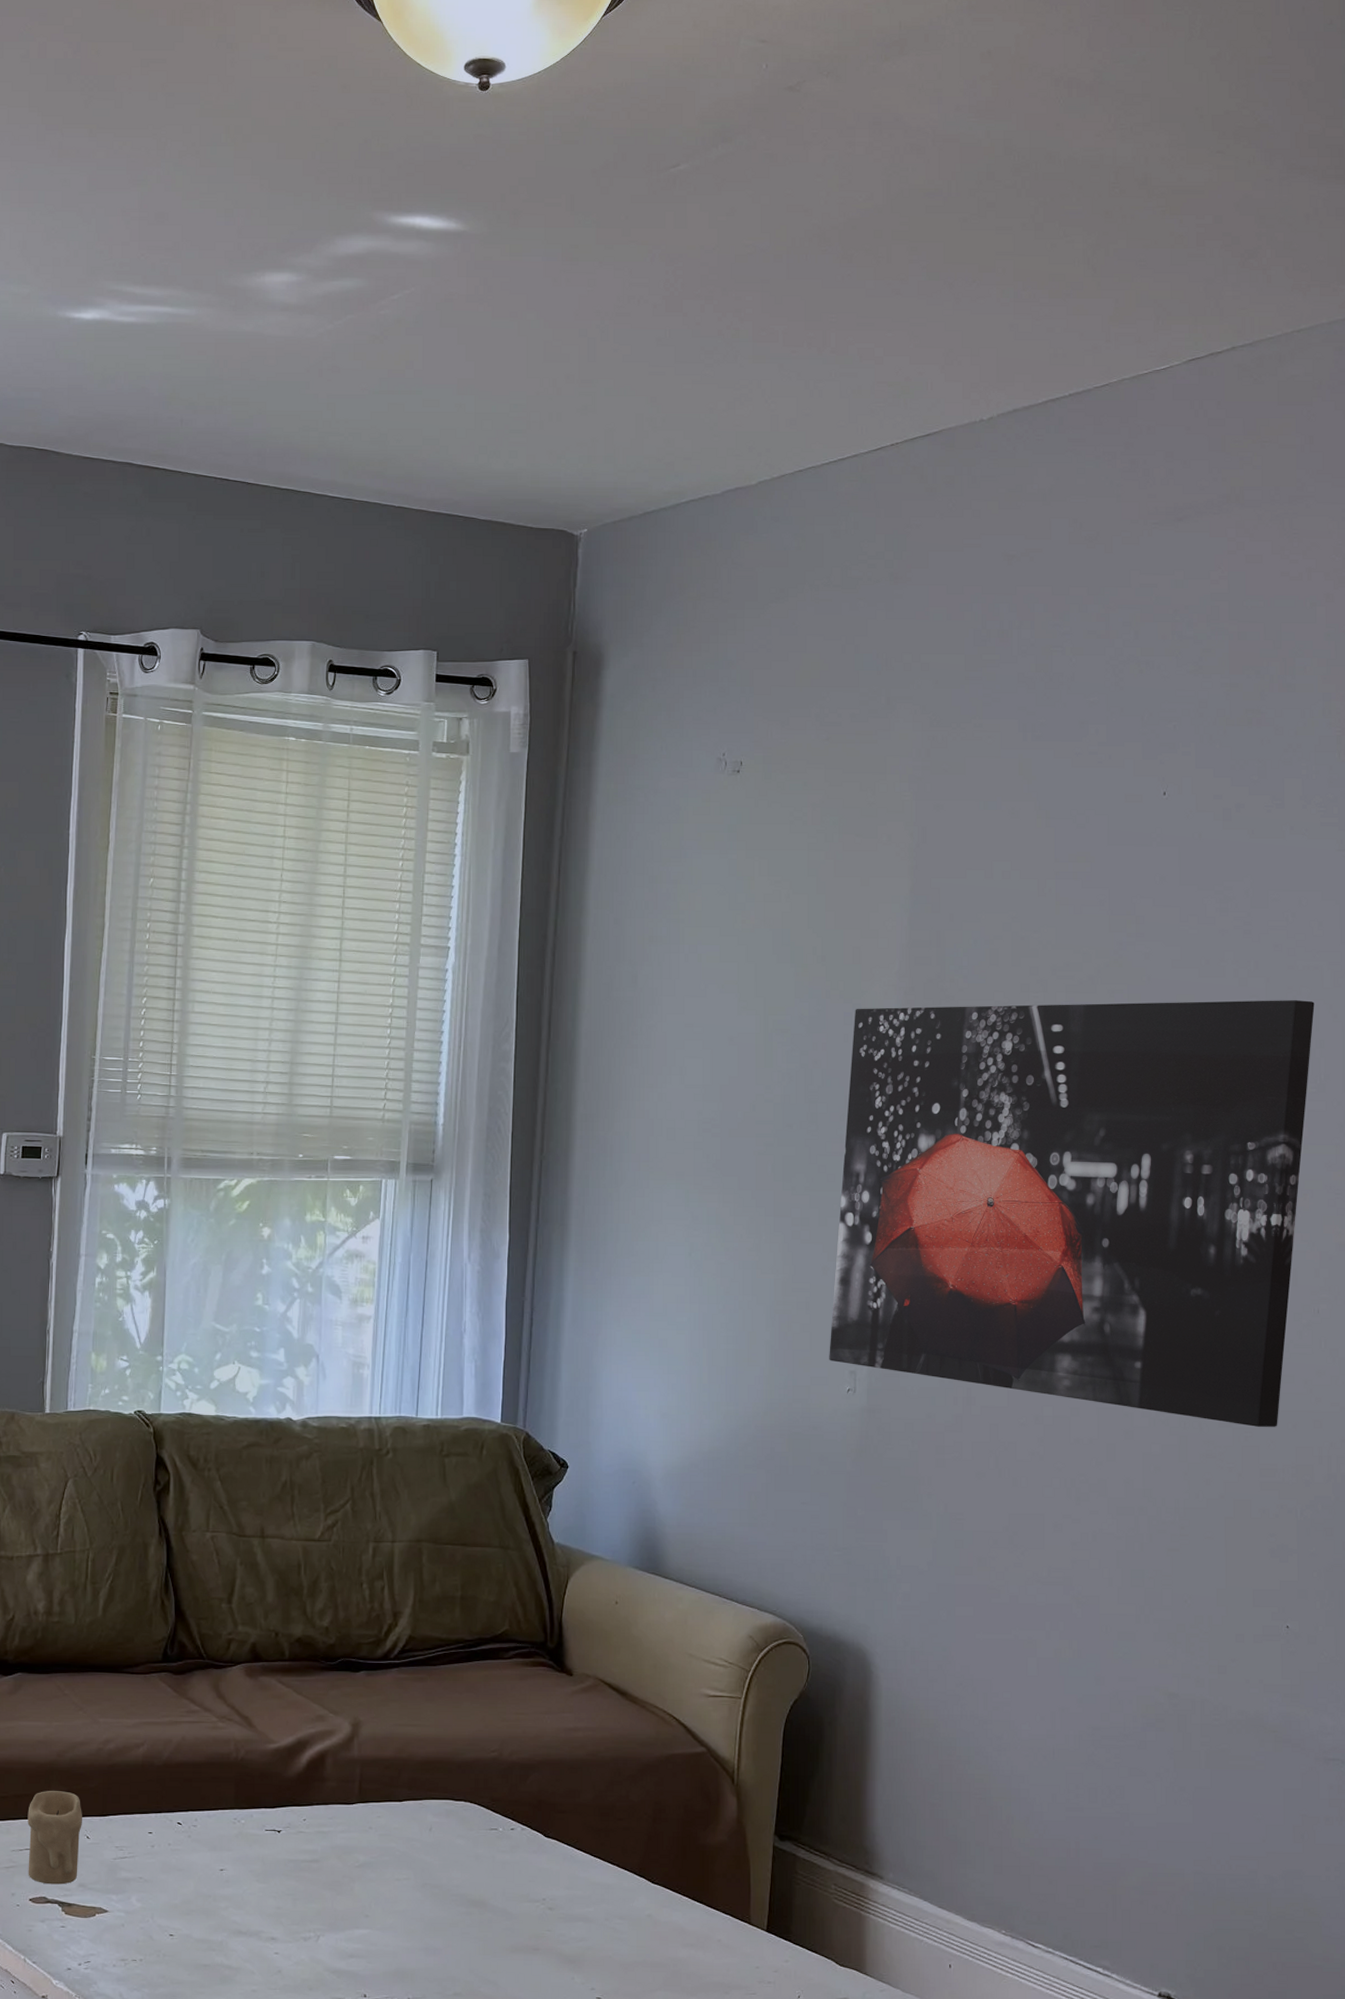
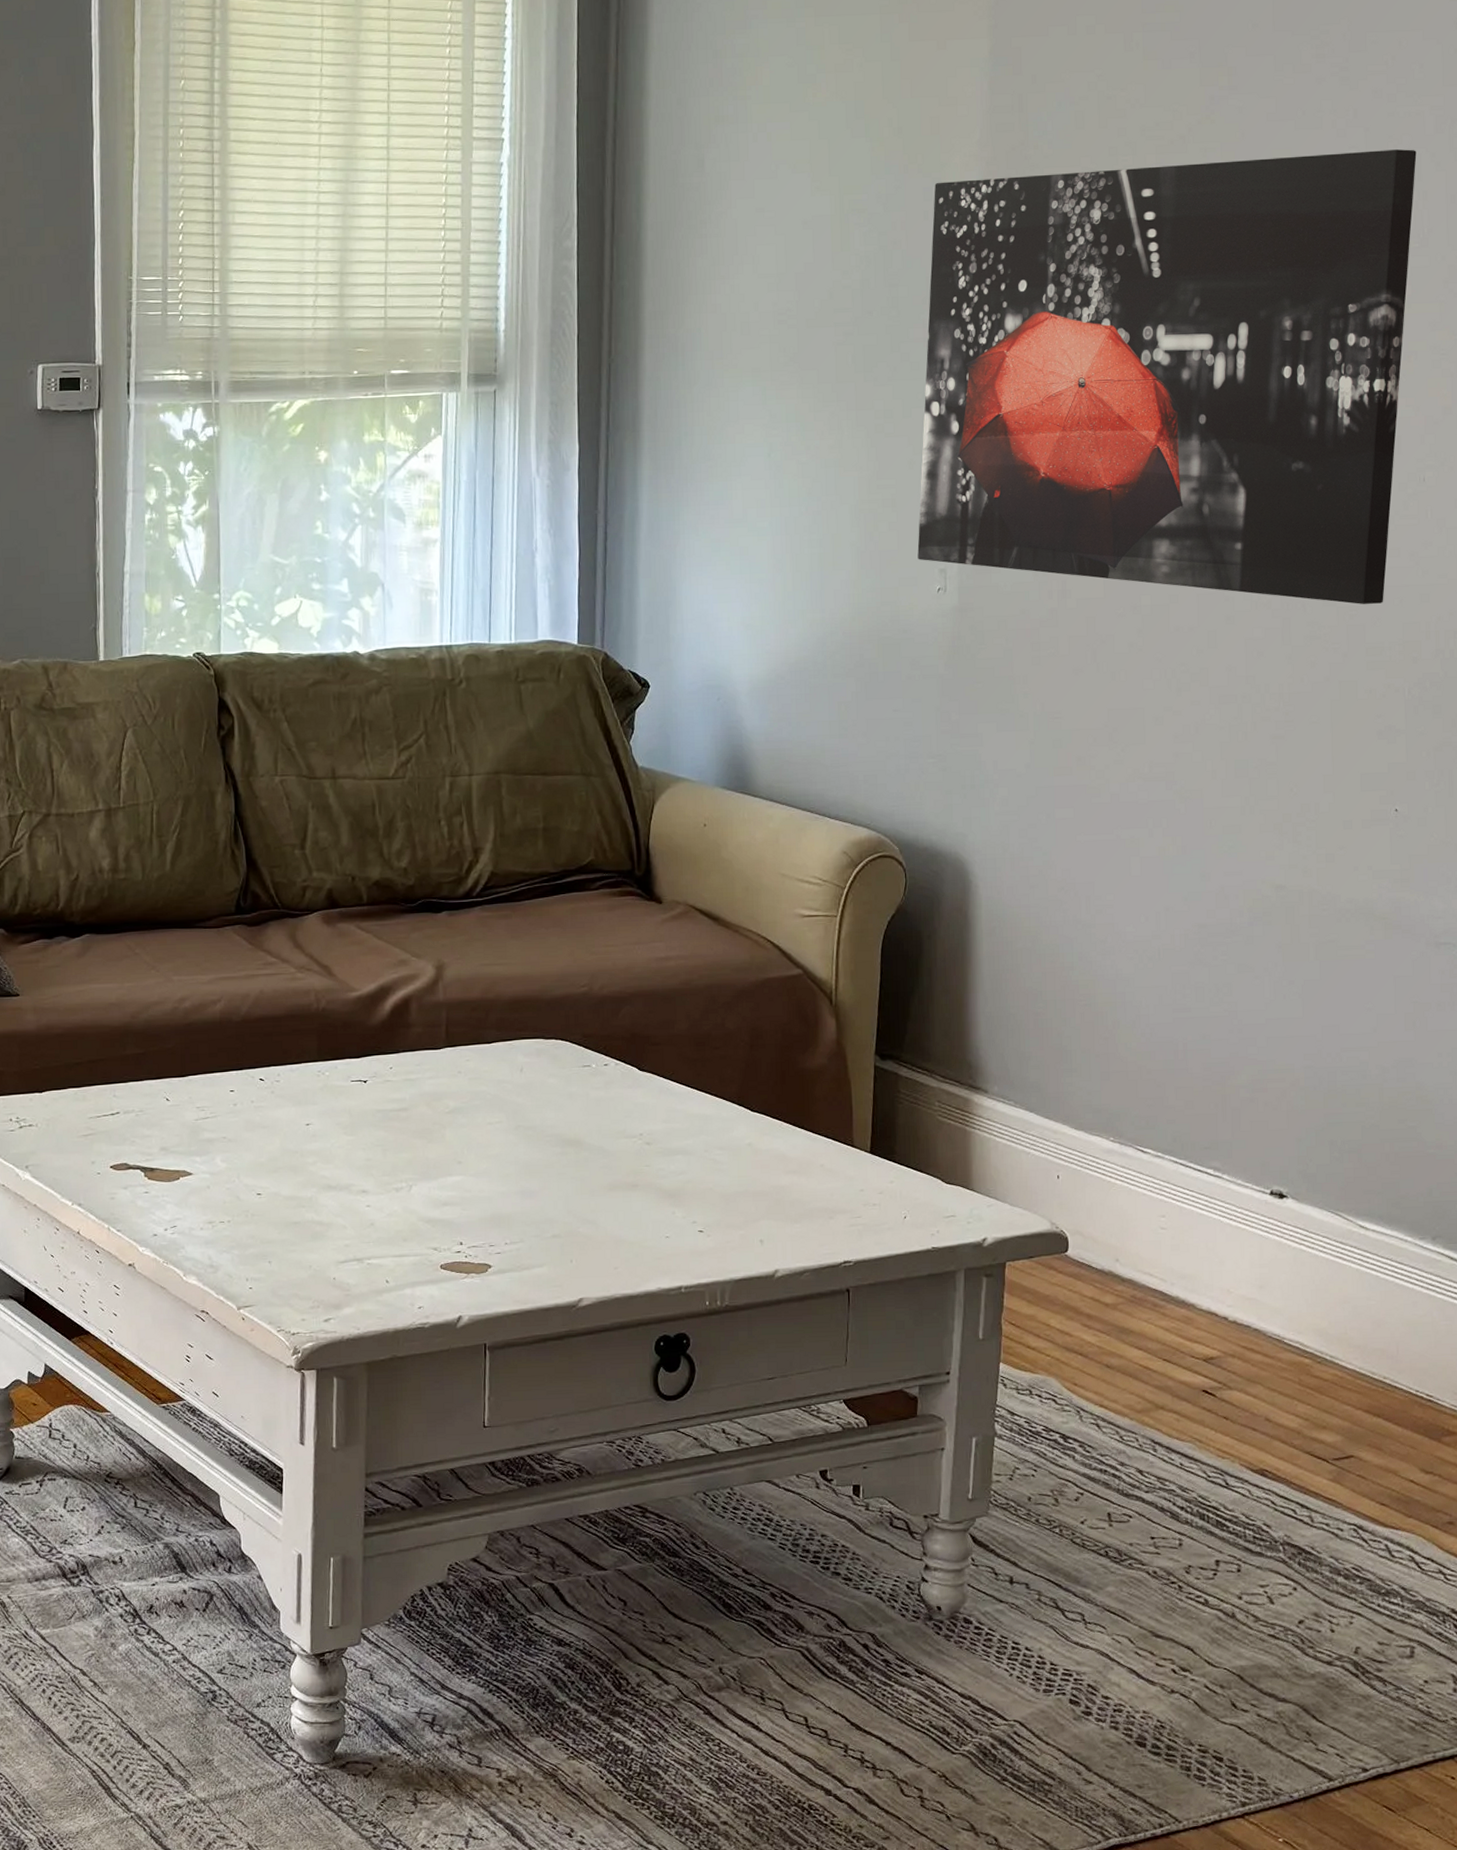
candle: present [27,1791,82,1885] -> none [103,1053,161,1150]

